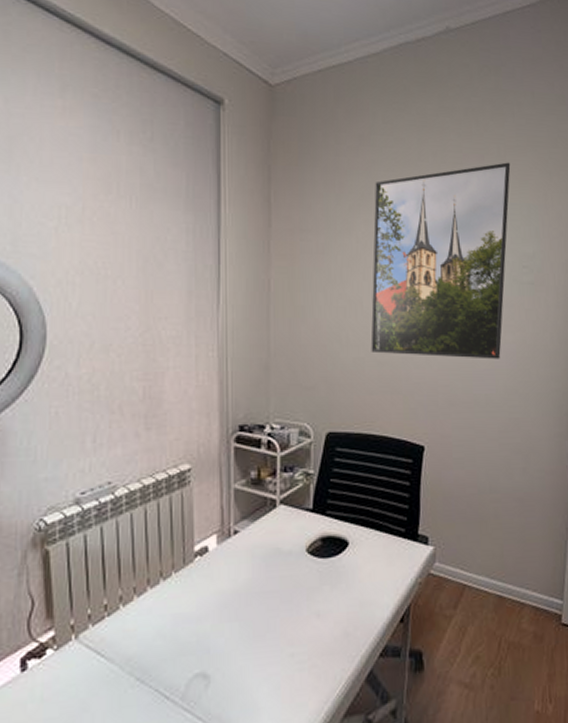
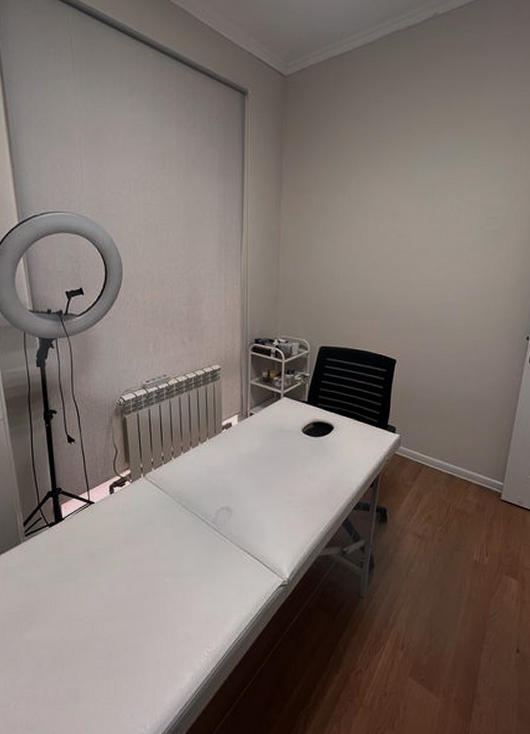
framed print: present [370,162,511,359] -> none [357,129,485,294]

